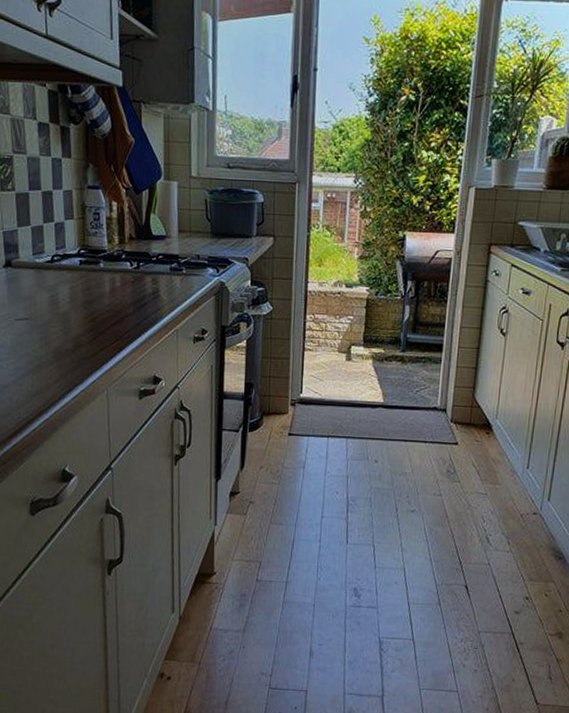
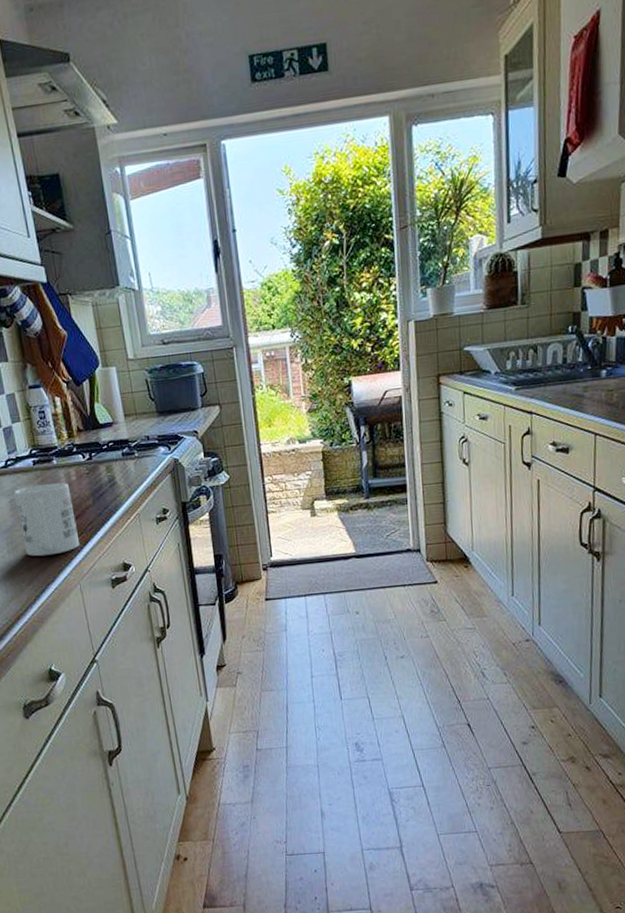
mug: none [55,285,114,357] -> present [13,482,80,557]

